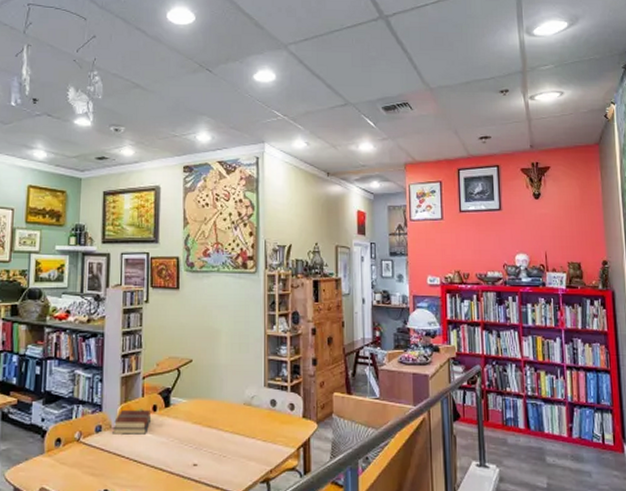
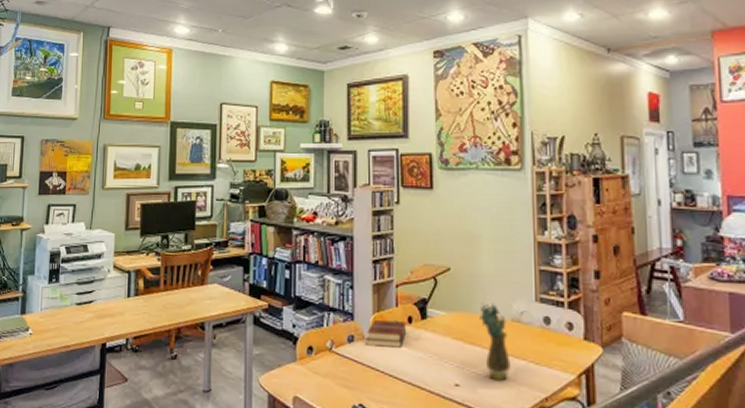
vase: none [216,389,242,459] -> present [479,303,511,382]

